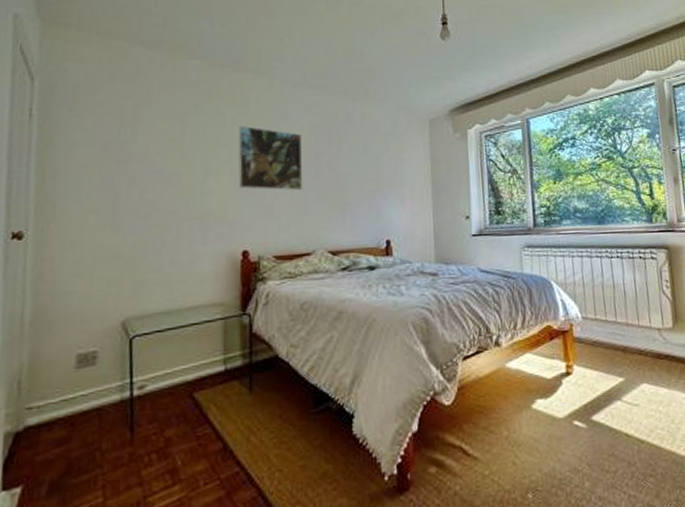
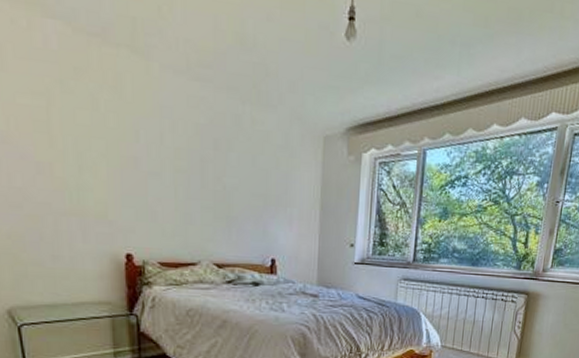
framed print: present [238,125,303,191] -> none [113,114,187,198]

